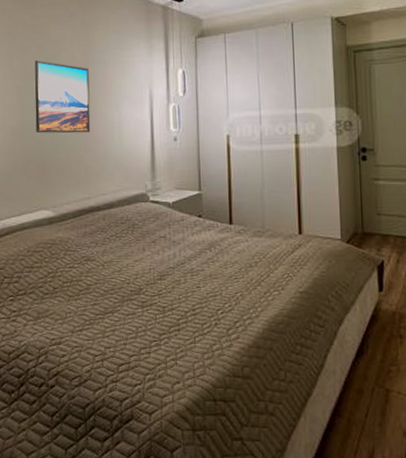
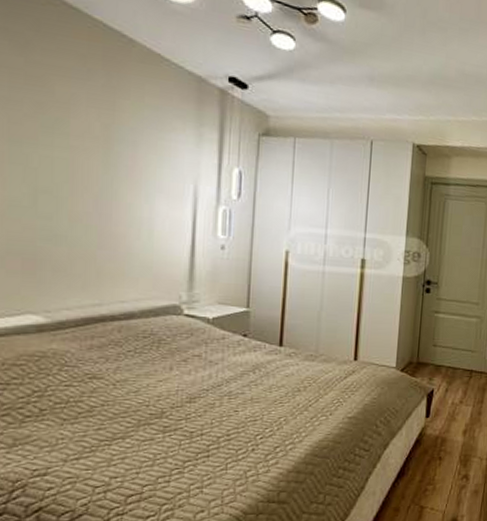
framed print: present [35,60,91,133] -> none [24,121,111,226]

